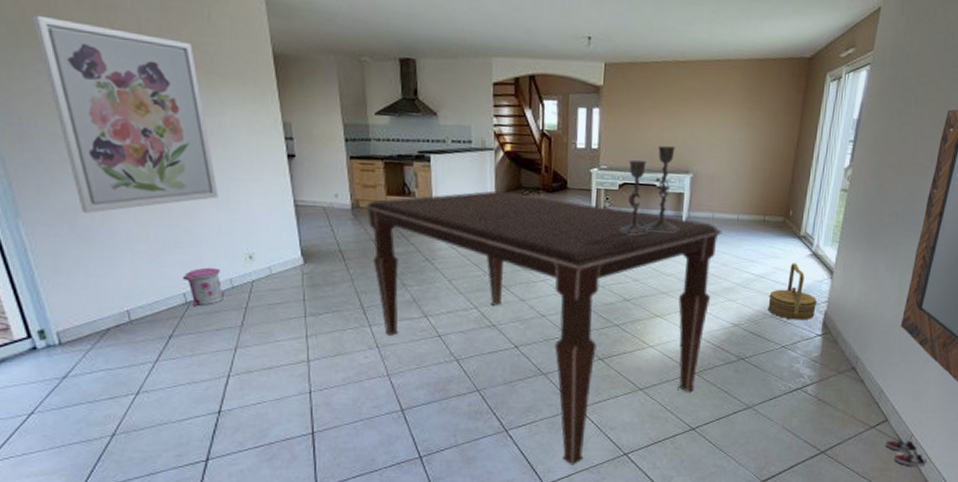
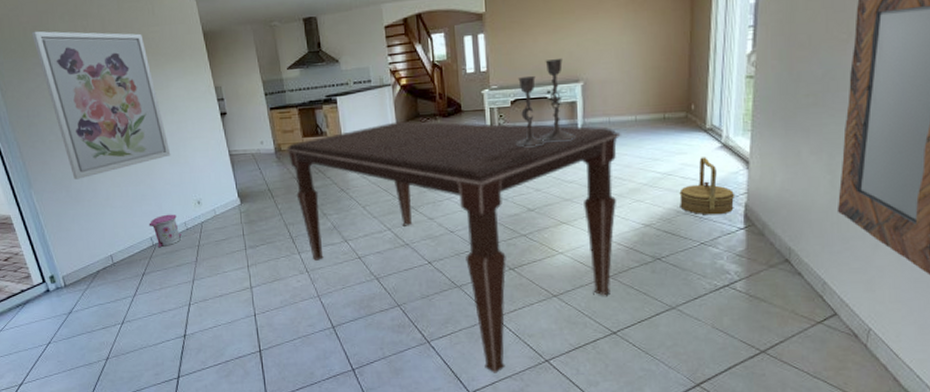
sneaker: present [885,437,927,466] -> none [837,332,892,364]

